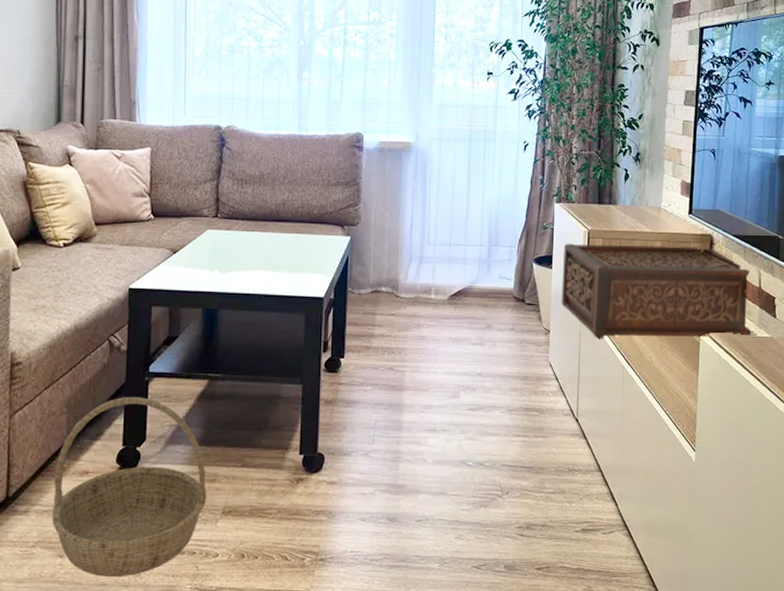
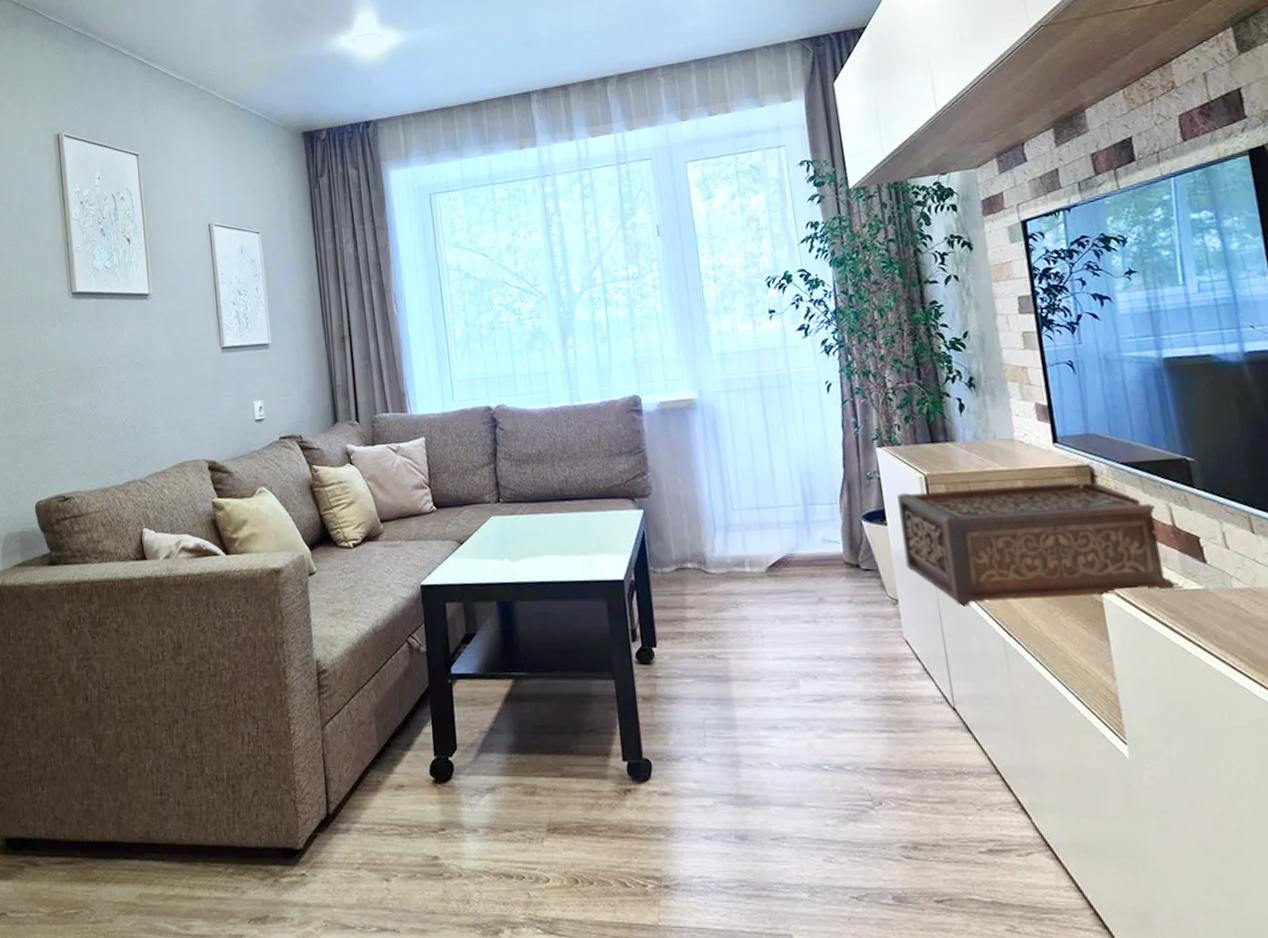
basket: present [51,397,207,577] -> none [370,701,529,903]

